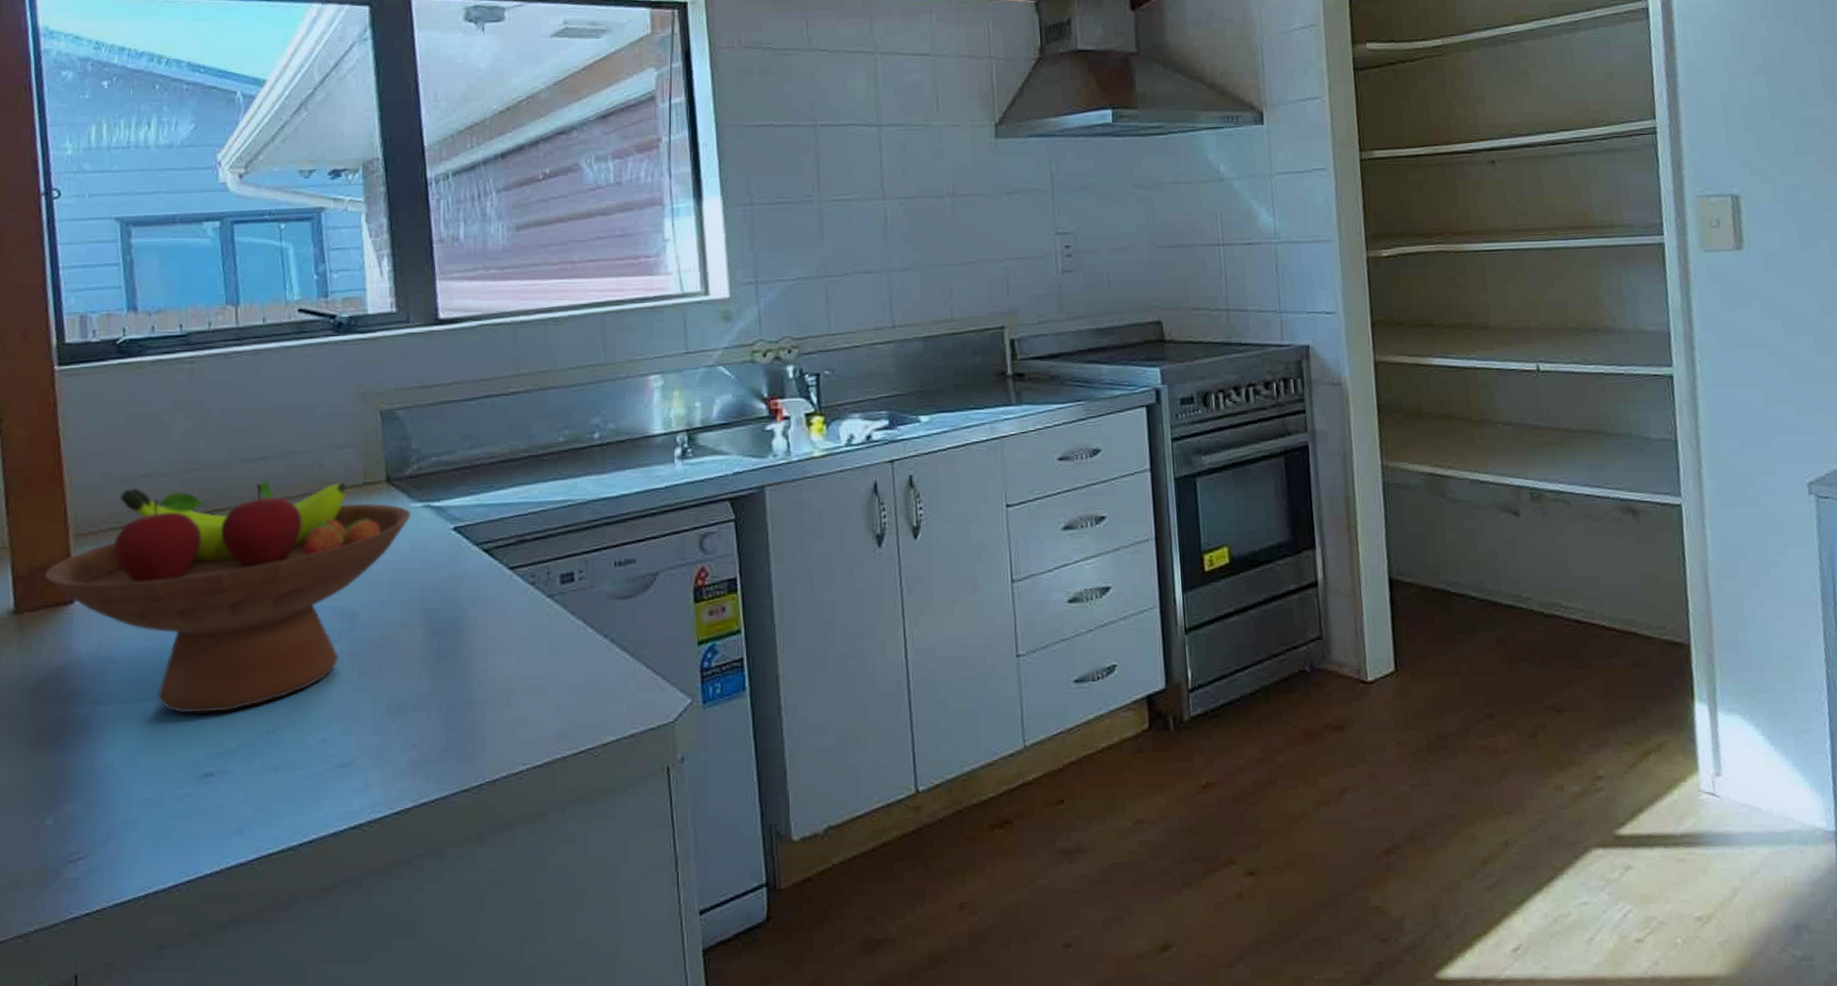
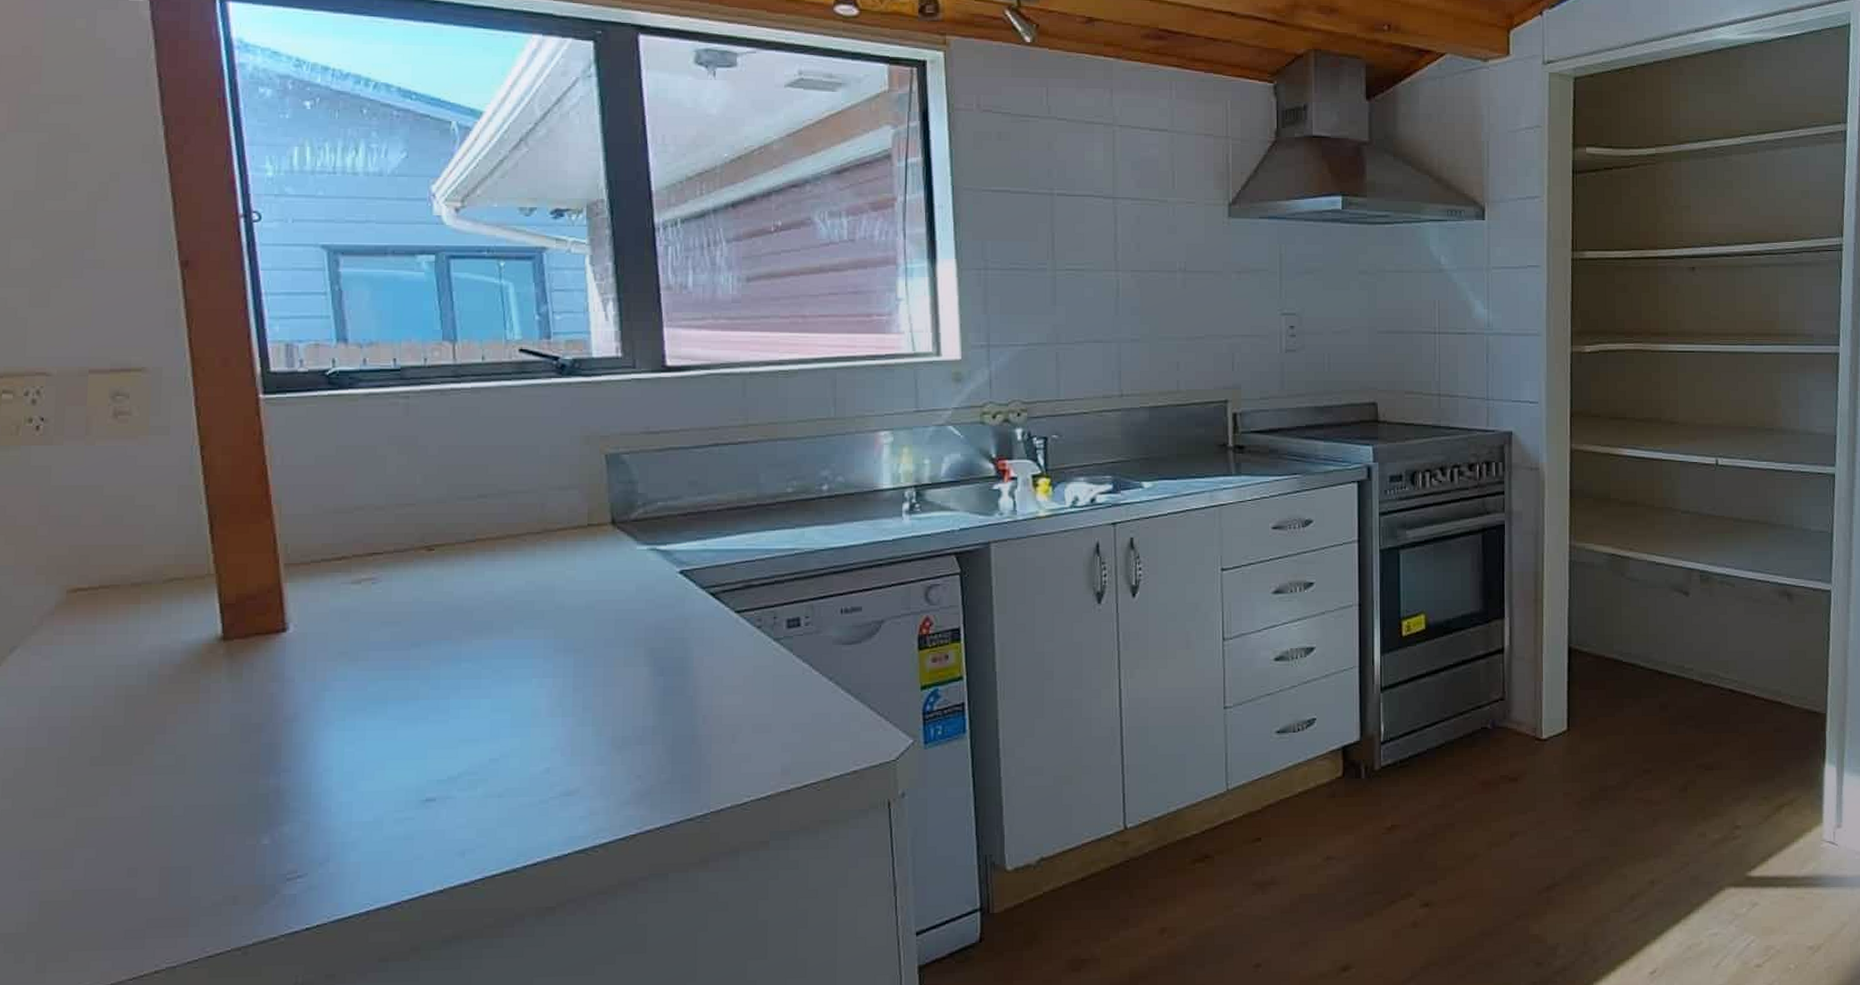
fruit bowl: present [44,479,411,713] -> none [254,517,637,741]

